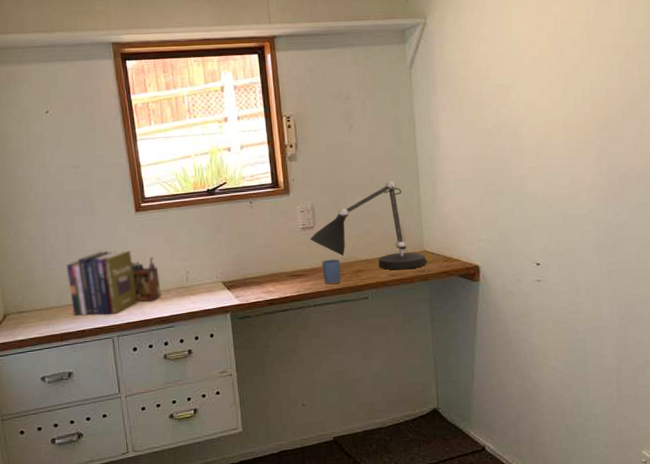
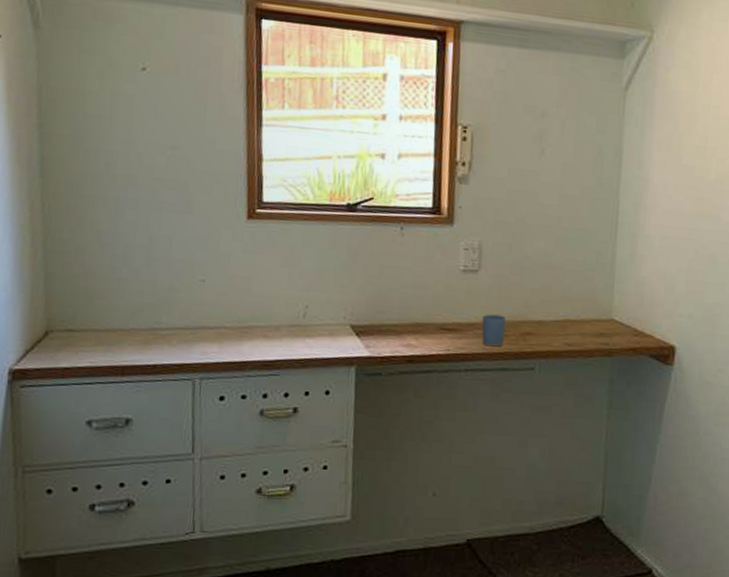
books: present [66,249,137,316] -> none [142,263,234,350]
desk organizer: present [132,256,161,302] -> none [231,280,268,338]
desk lamp: present [310,181,428,270] -> none [471,227,614,340]

